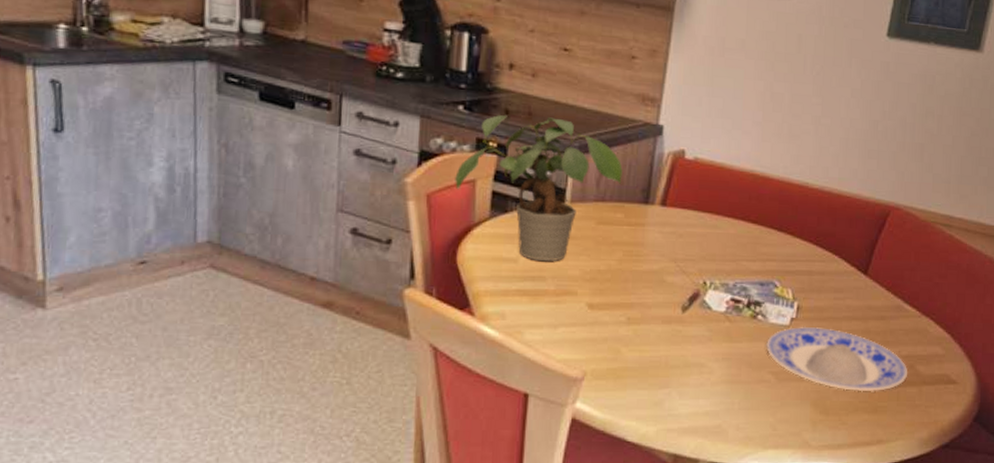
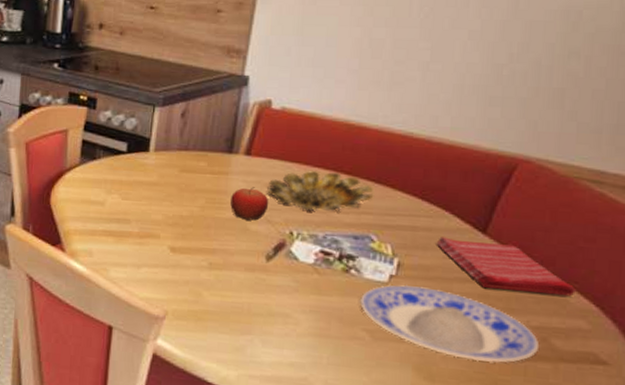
potted plant: present [455,114,623,262] -> none [50,70,206,206]
fruit: none [647,238,684,272] -> present [230,187,269,221]
bowl: none [682,220,777,260] -> present [267,170,374,211]
dish towel: none [828,279,934,327] -> present [436,237,576,297]

